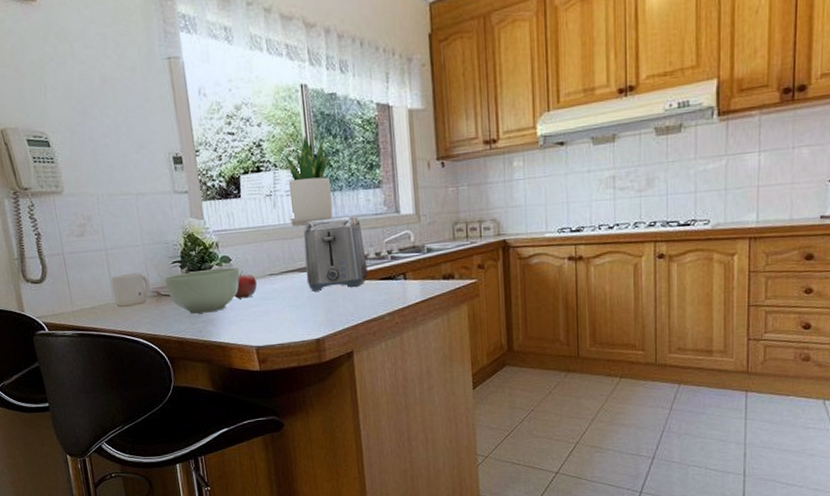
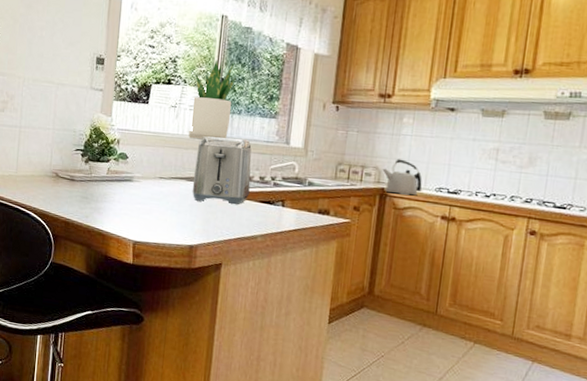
mug: present [109,272,150,307] -> none [17,151,51,182]
bowl: present [164,267,240,314] -> none [65,160,133,202]
fruit: present [234,271,257,299] -> none [123,169,147,195]
kettle: none [500,206,543,244] -> present [382,159,422,196]

